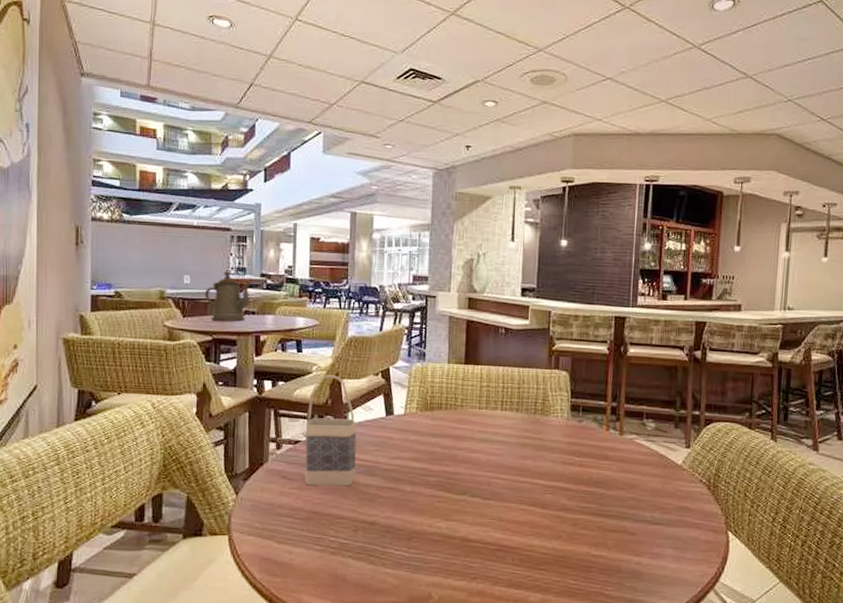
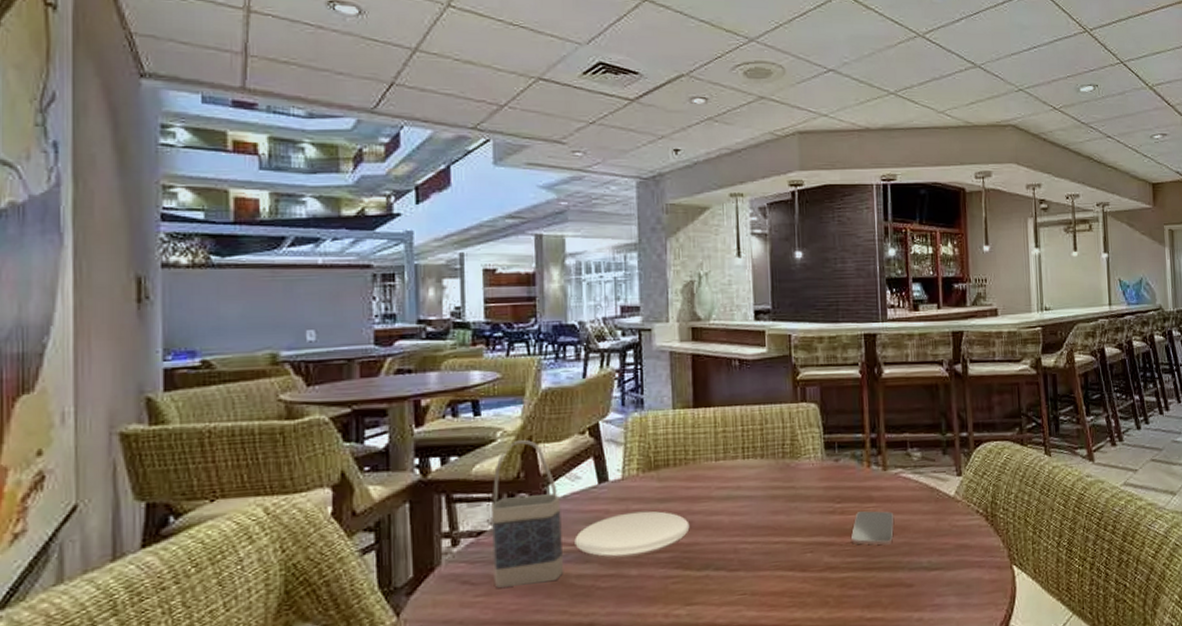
coffee pot: present [204,271,251,323] -> none [337,320,404,388]
plate: none [365,441,454,477] -> present [574,511,690,559]
smartphone: none [586,467,626,498] -> present [851,511,894,545]

